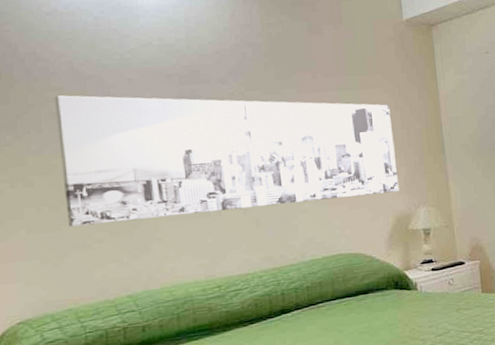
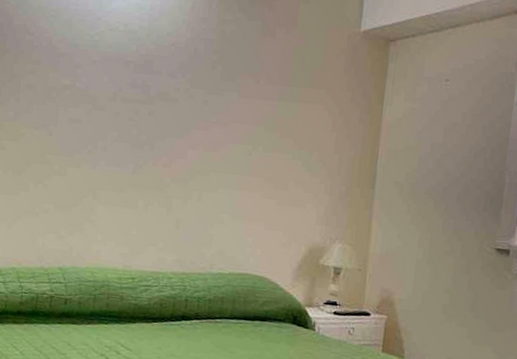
wall art: present [55,95,399,227] -> none [25,69,327,221]

